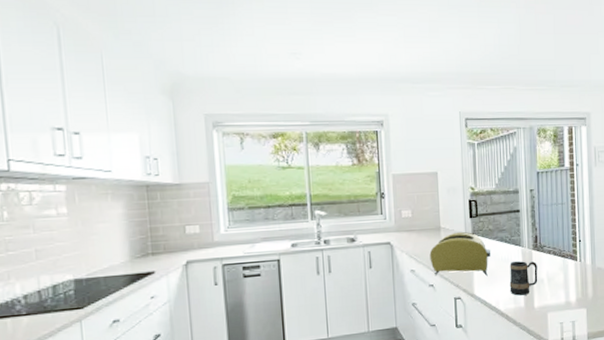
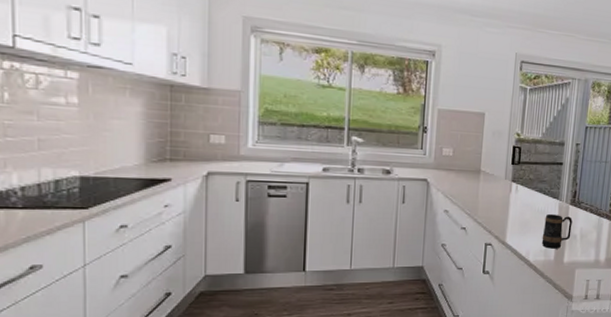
toaster: present [429,231,491,277] -> none [465,177,529,226]

